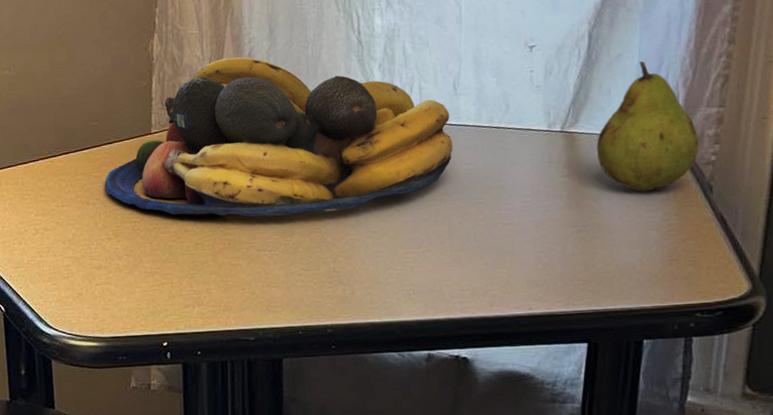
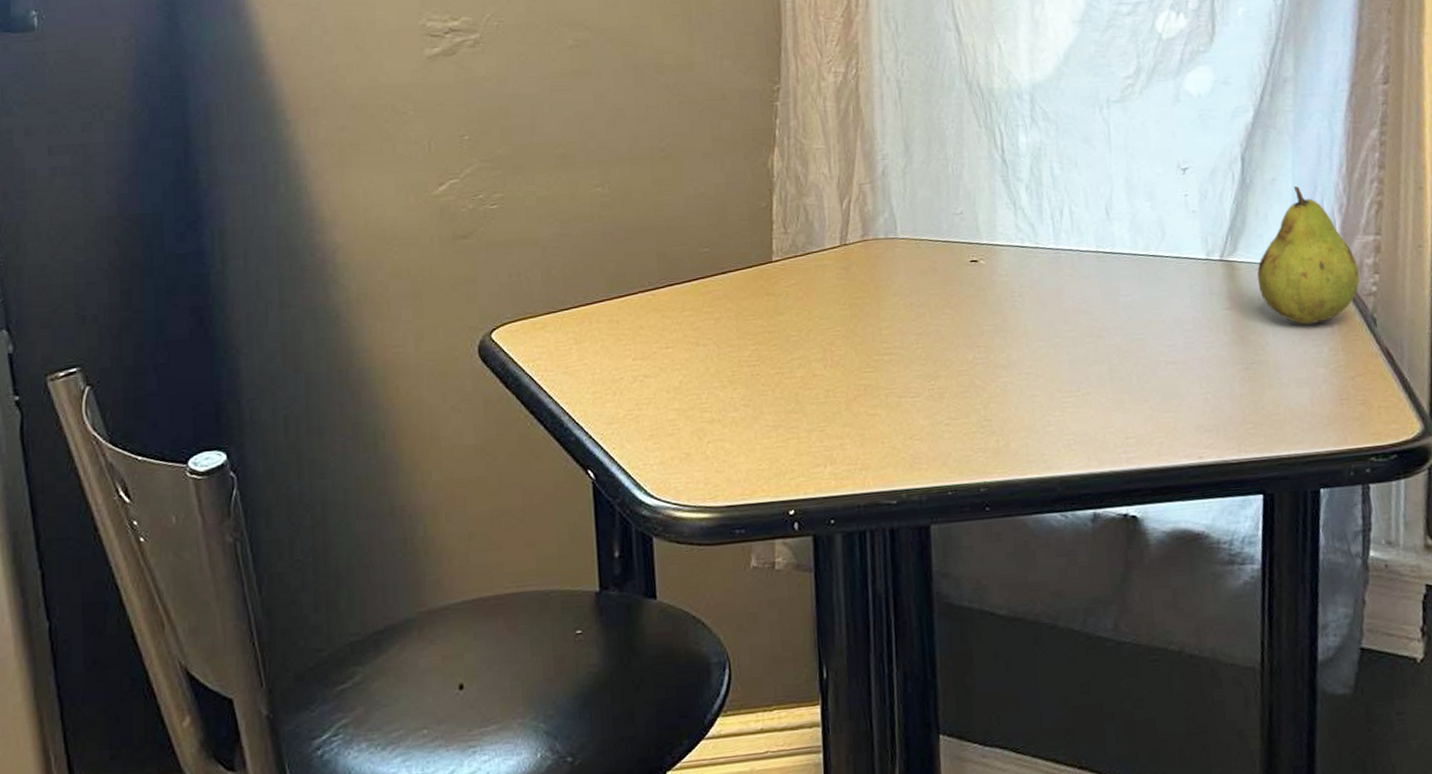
fruit bowl: present [104,57,453,217] -> none [717,175,1109,359]

